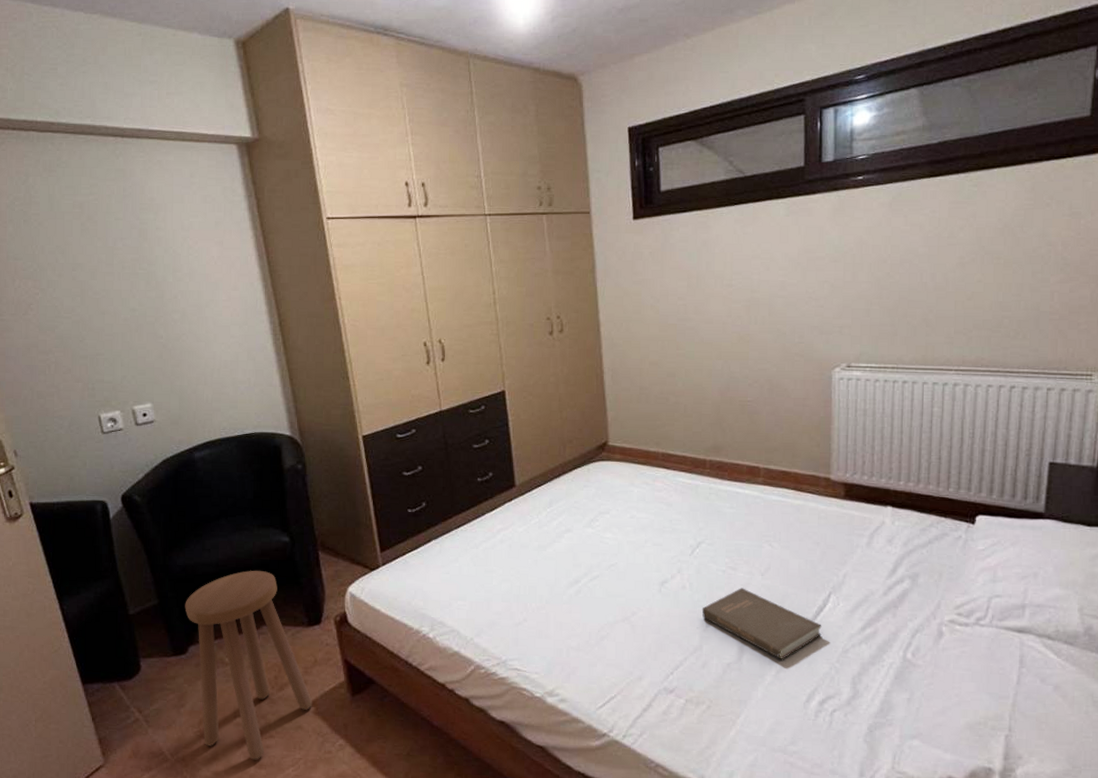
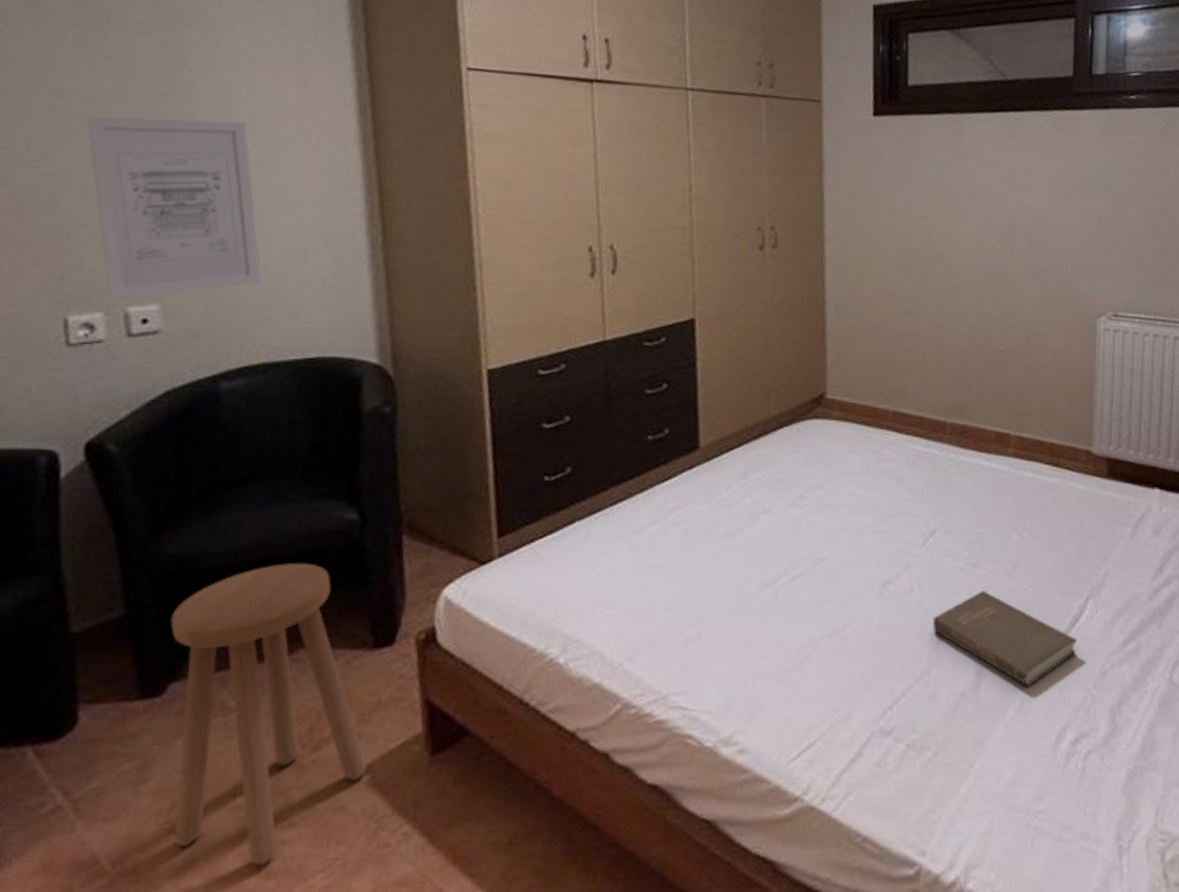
wall art: none [93,274,211,402] -> present [86,116,262,300]

